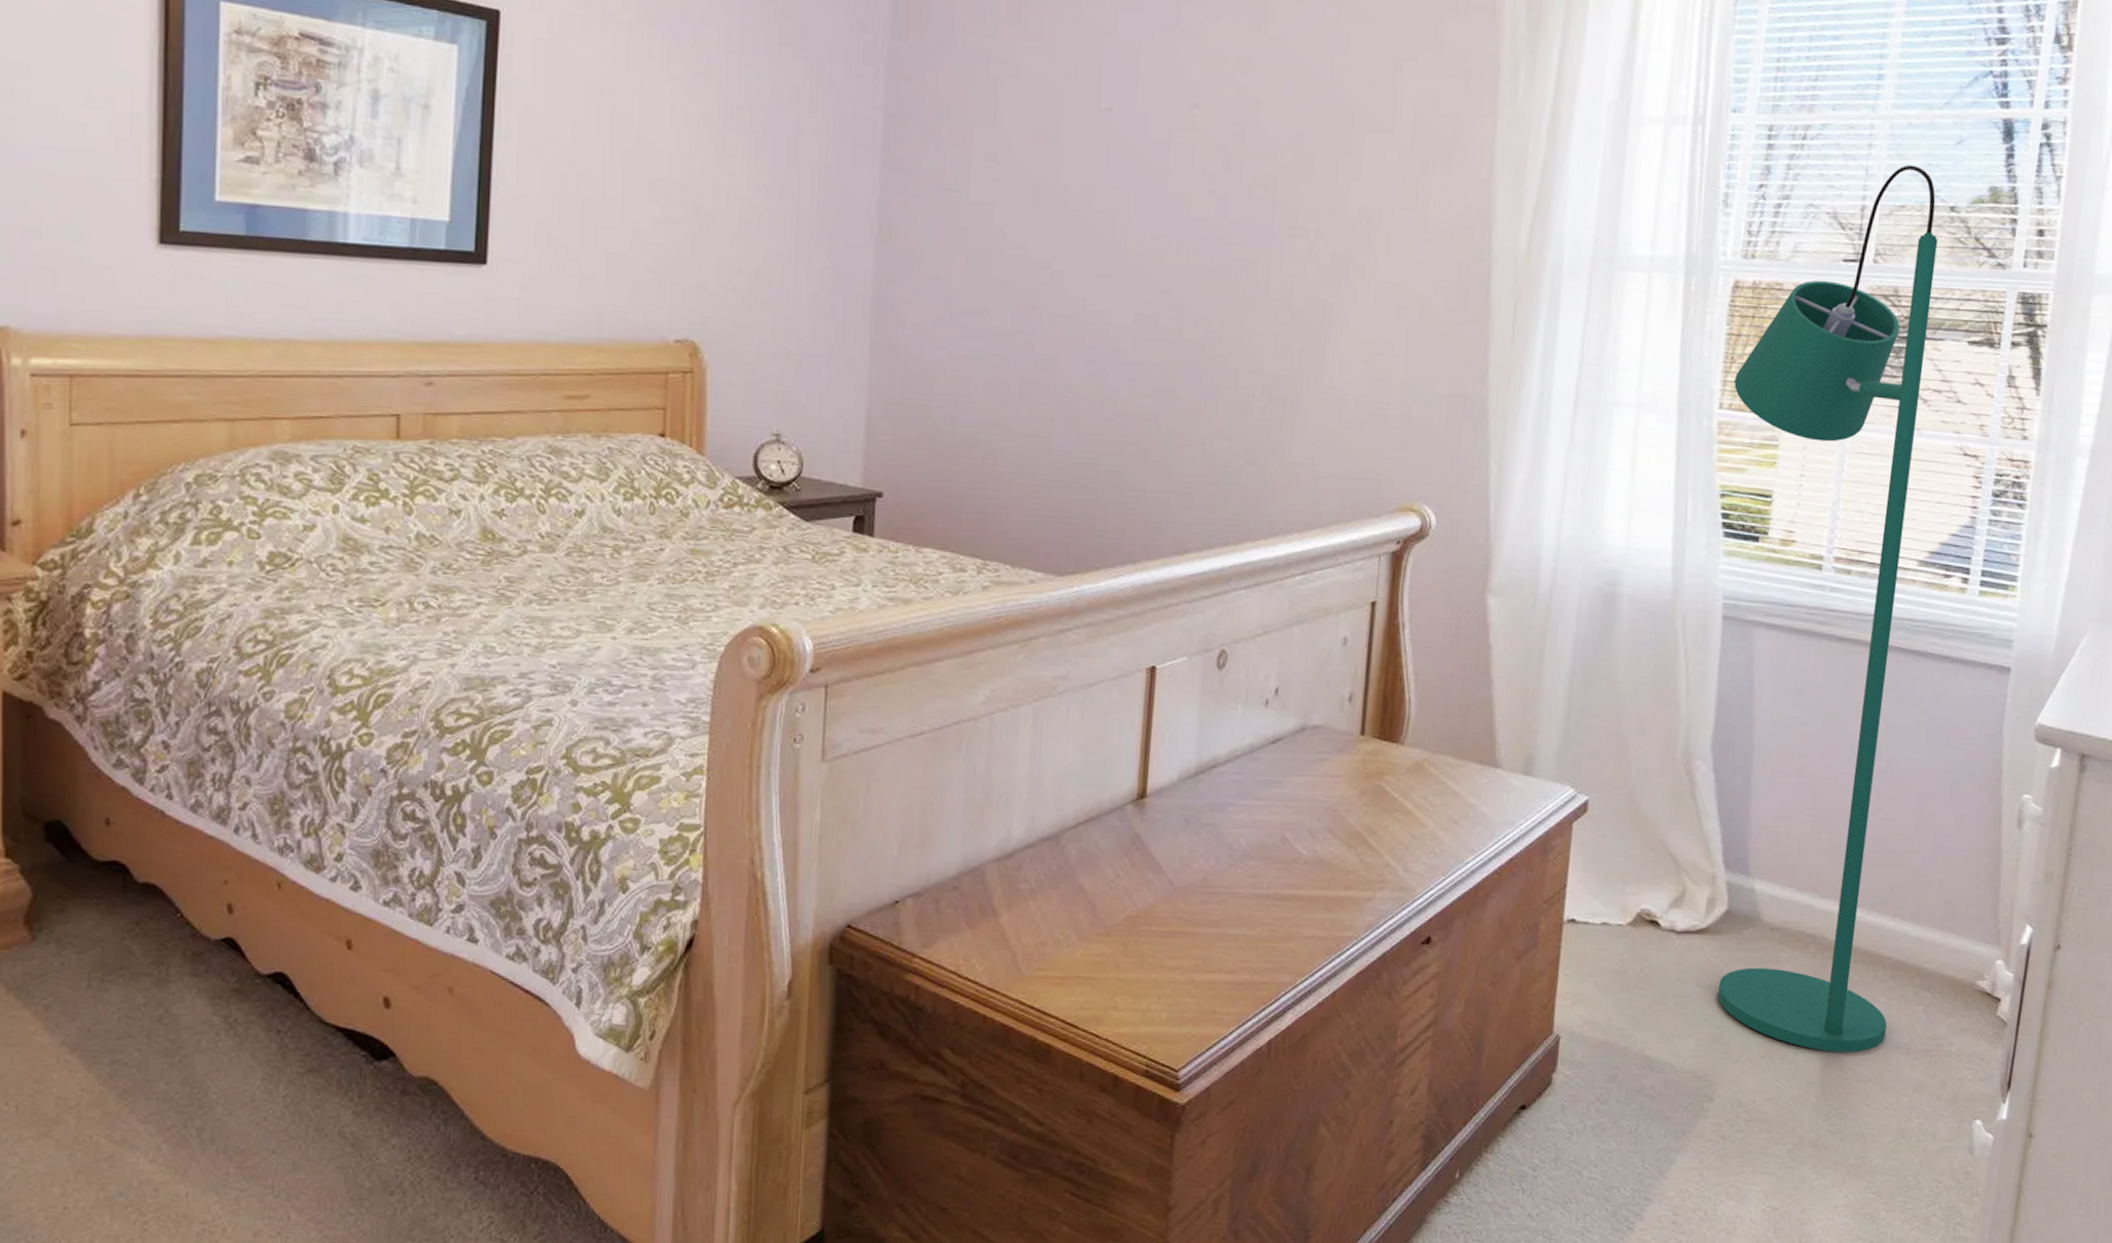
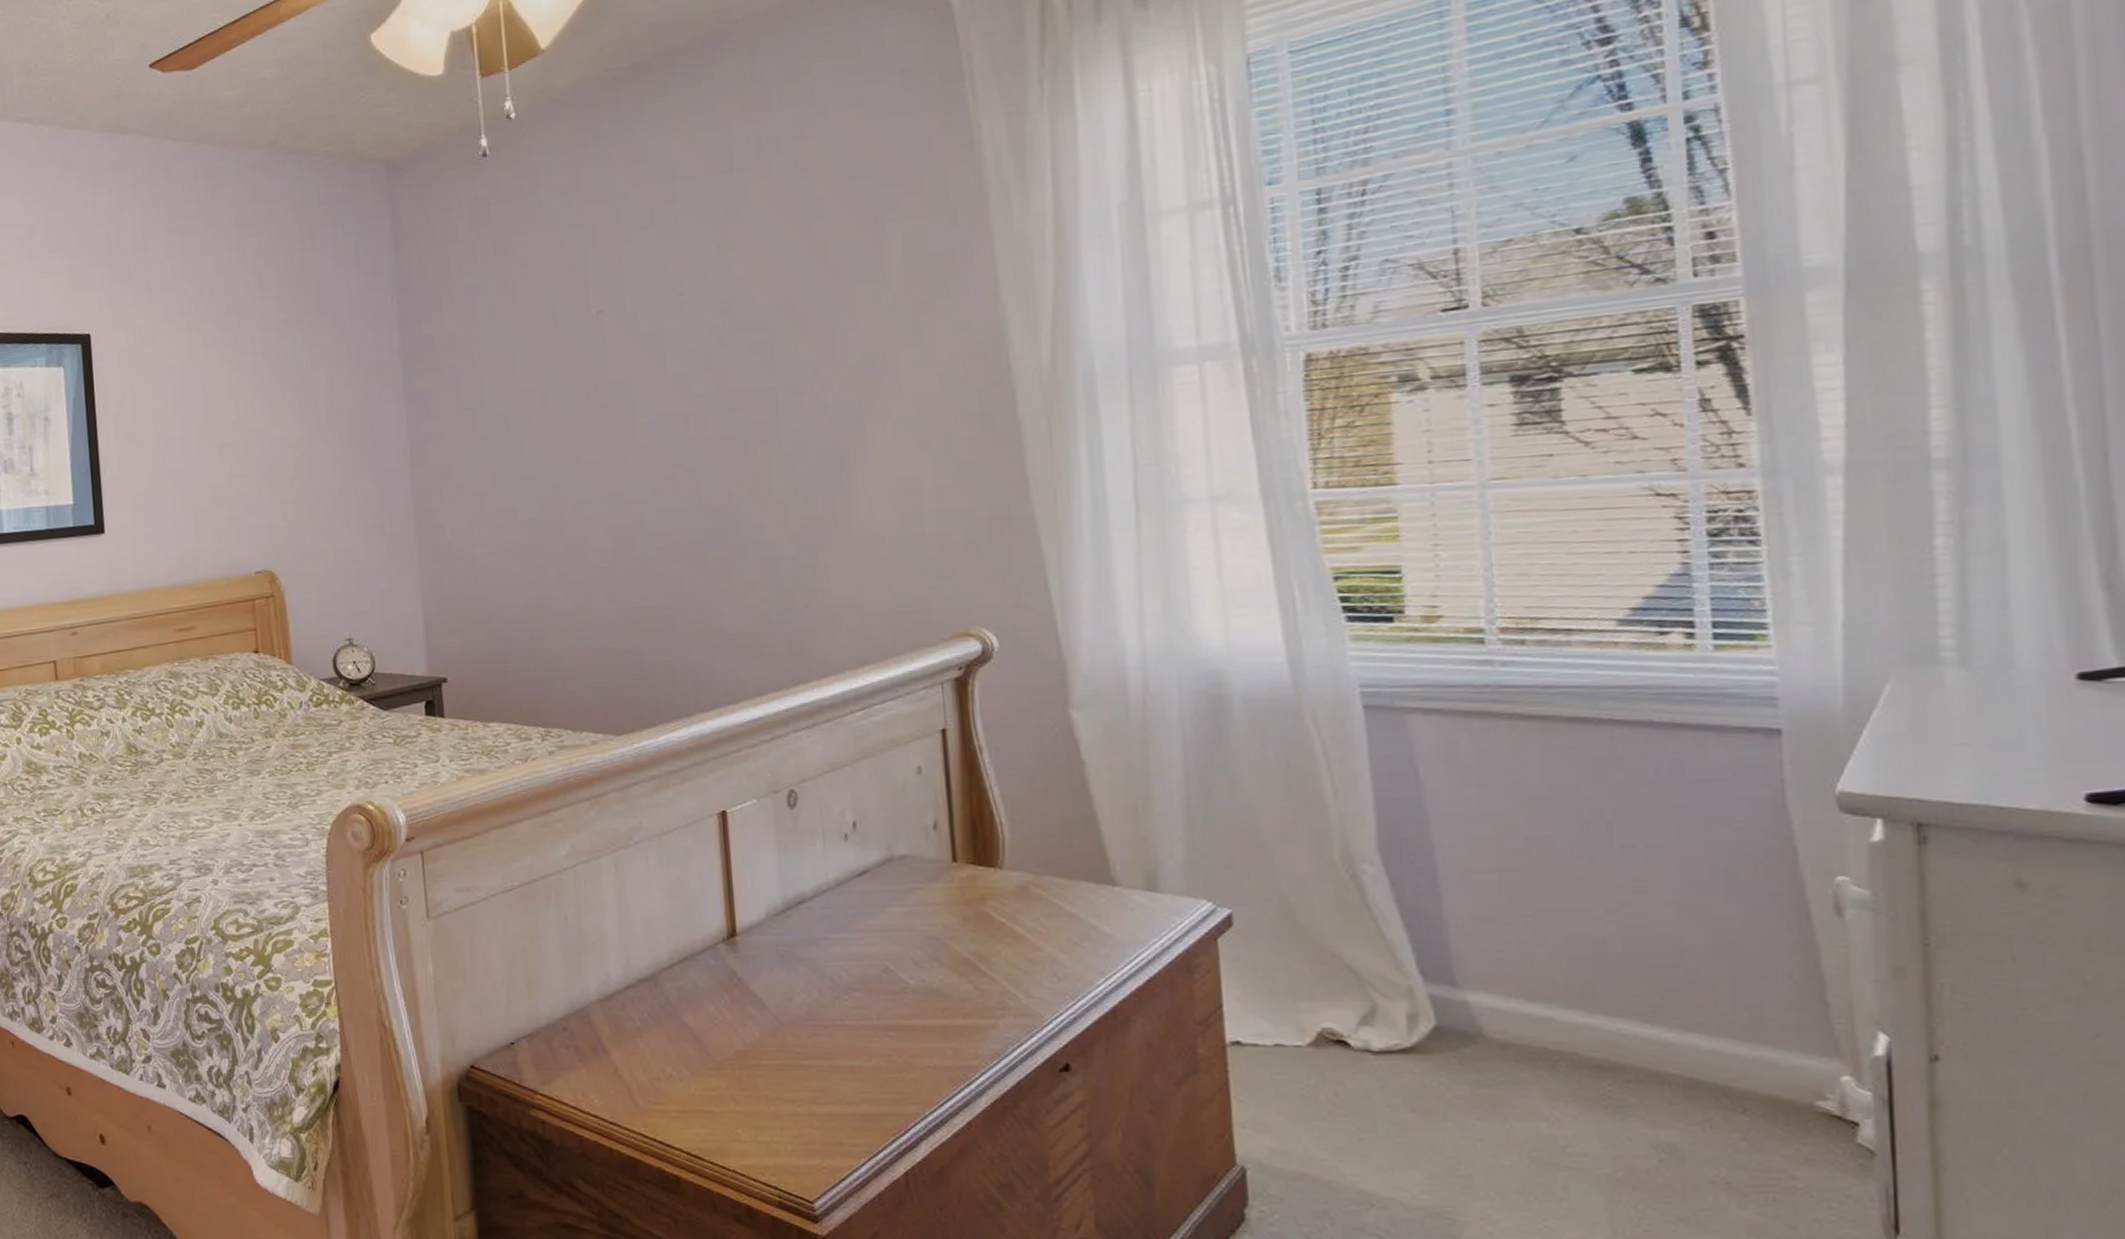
floor lamp: present [1717,164,1938,1053] -> none [1326,194,1692,1188]

